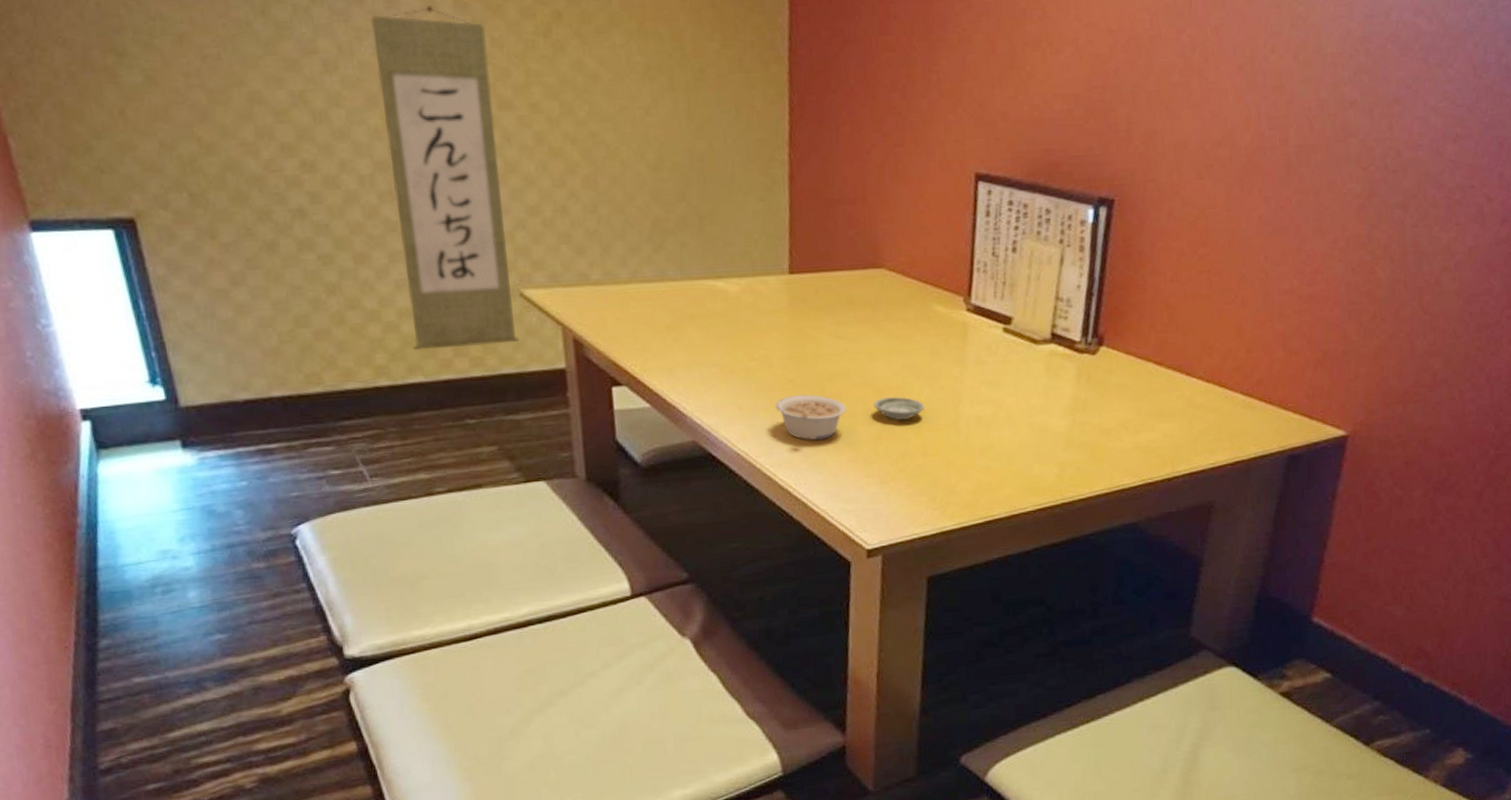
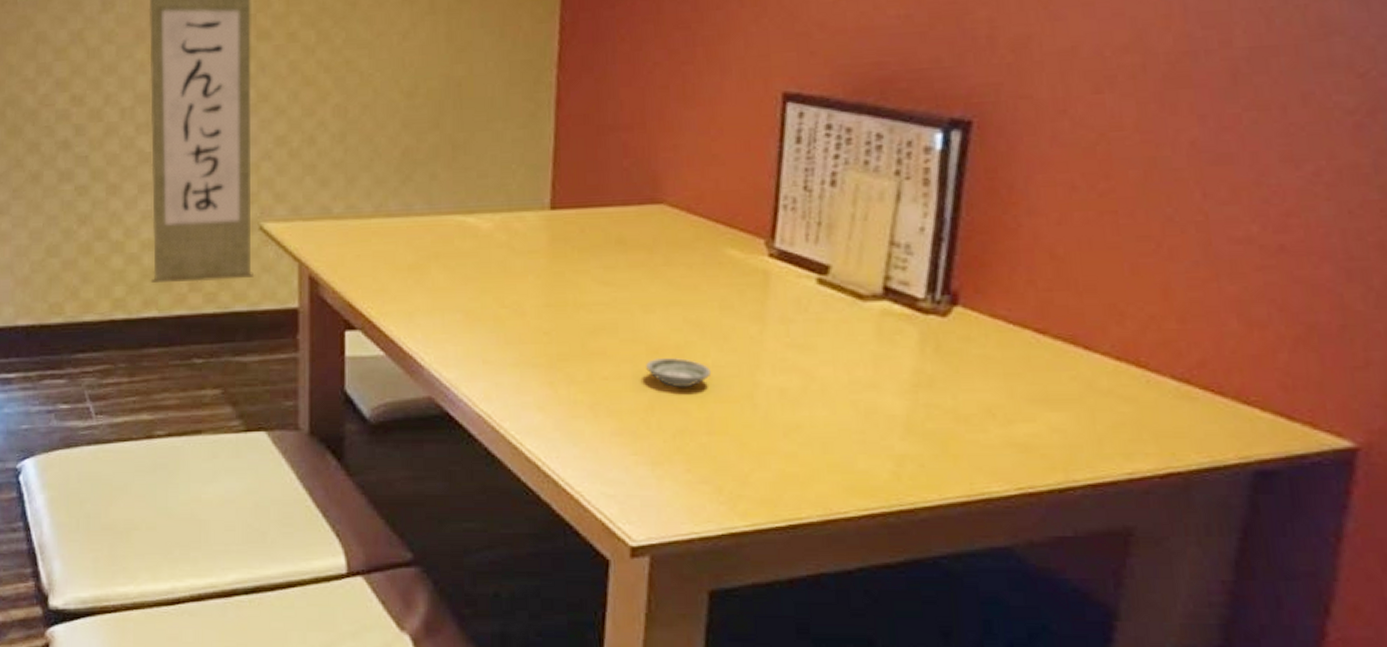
legume: present [775,394,847,440] -> none [525,350,613,404]

